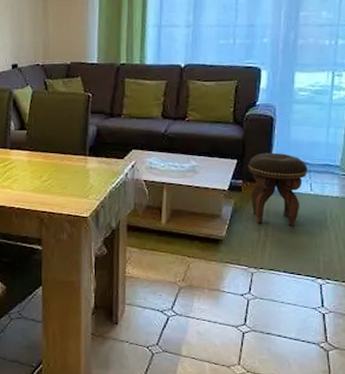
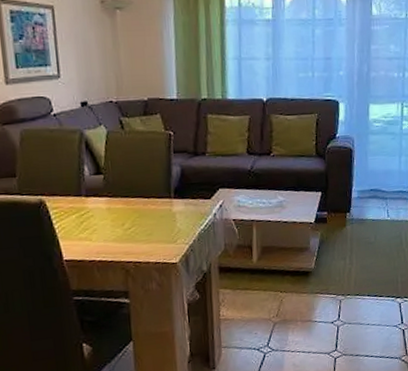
footstool: present [248,152,308,227] -> none [331,182,384,252]

